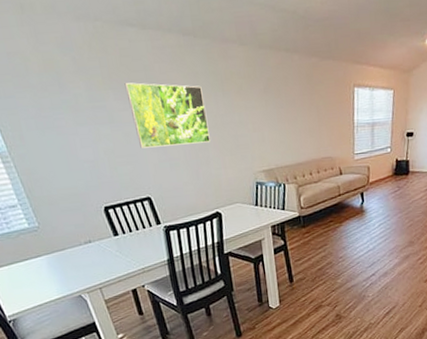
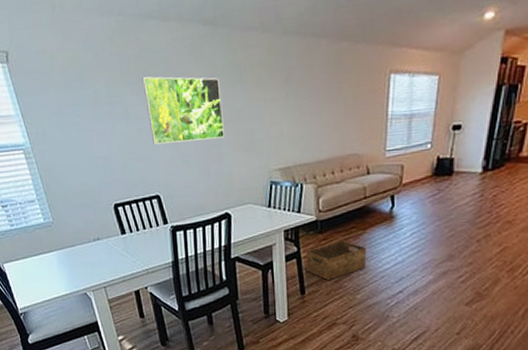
storage basket: none [291,233,344,269] -> present [305,240,367,281]

